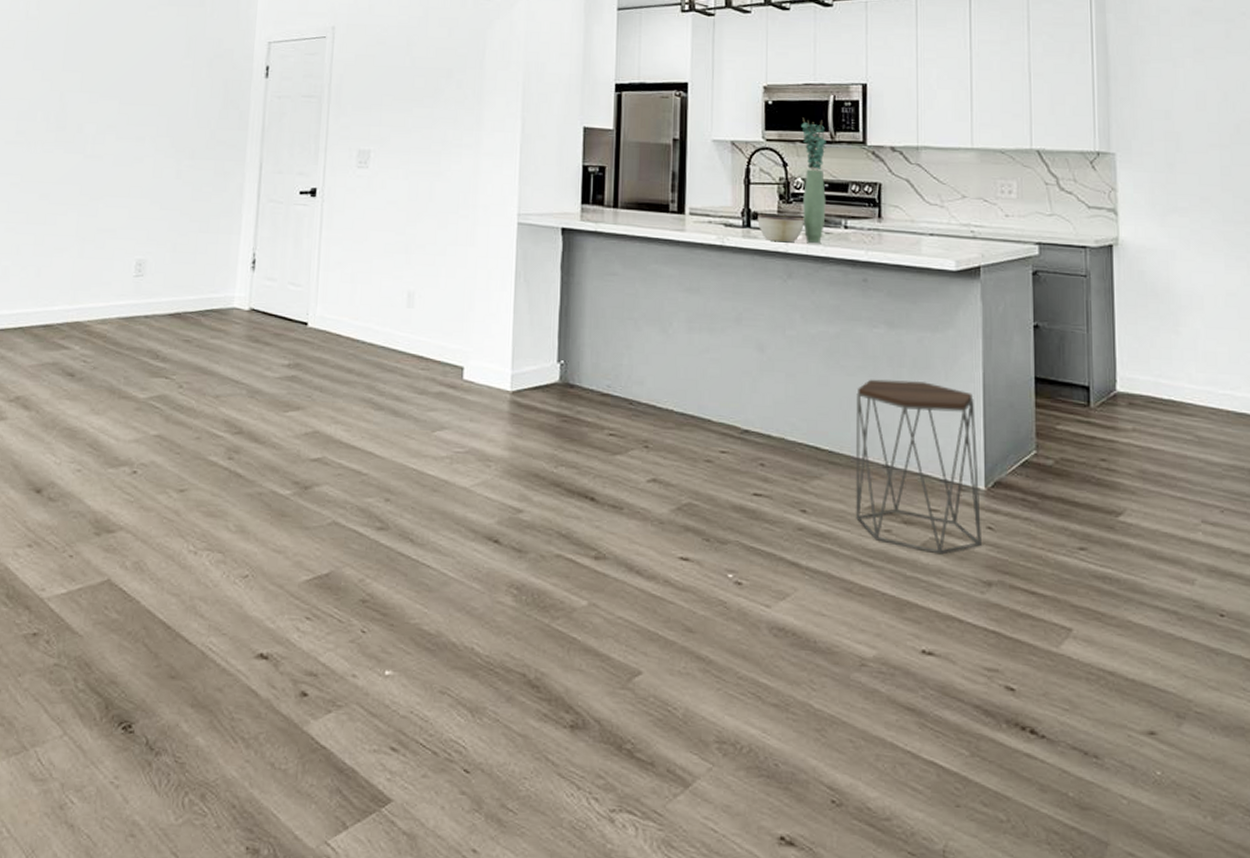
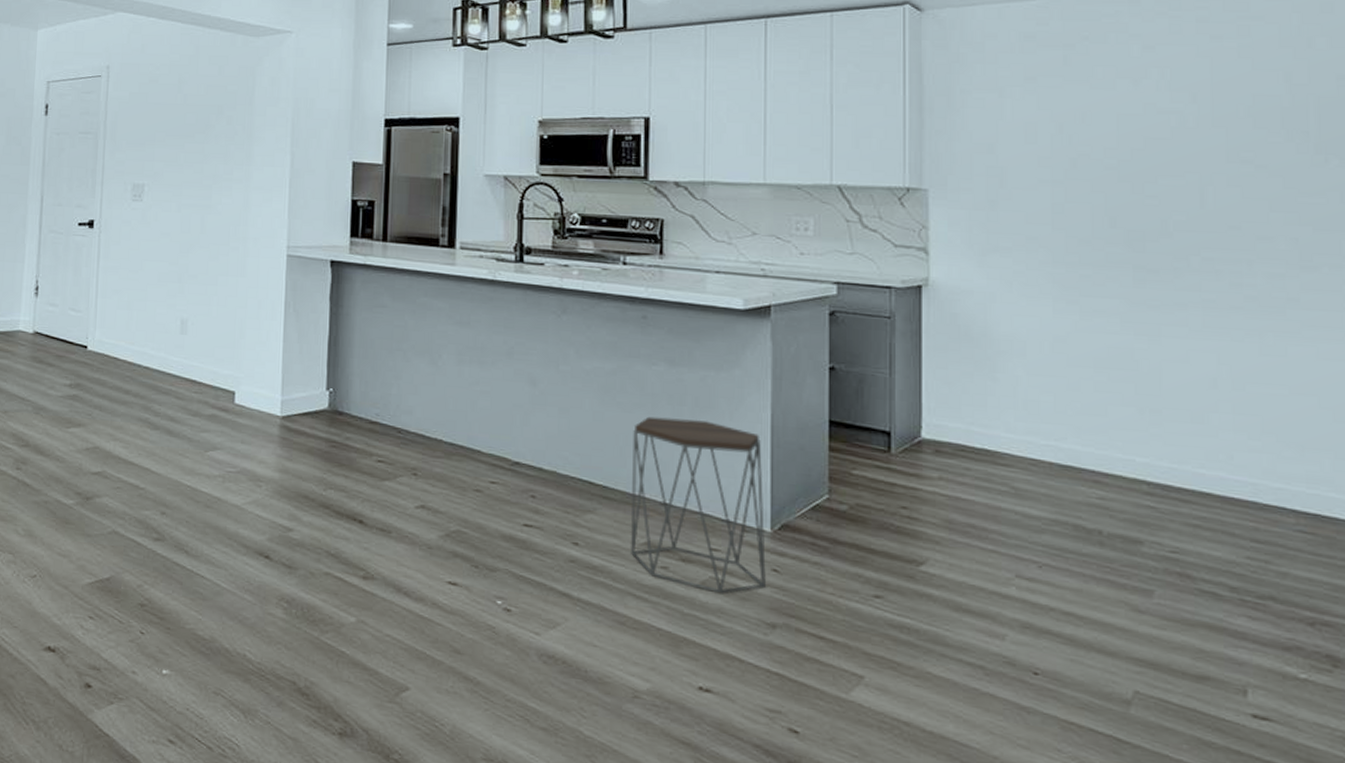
bowl: present [757,214,804,243] -> none [531,249,580,278]
vase: present [801,117,826,243] -> none [578,152,605,279]

